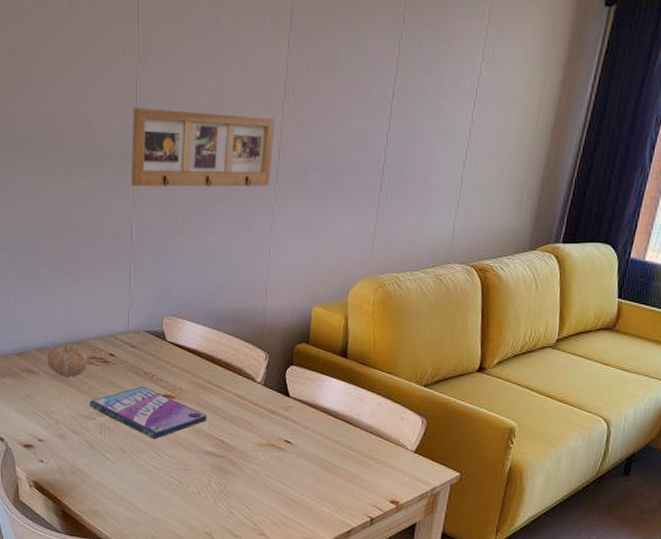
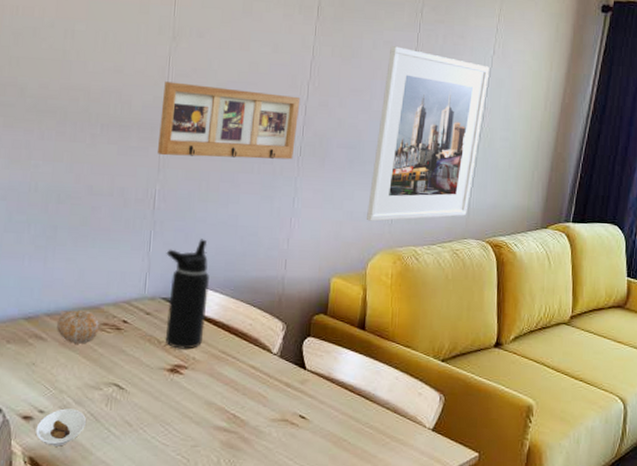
saucer: none [37,437,84,472] -> present [35,408,87,447]
video game case: present [90,387,207,439] -> none [97,356,220,412]
water bottle: none [147,271,192,380] -> present [166,239,210,349]
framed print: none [347,57,478,248] -> present [367,46,490,222]

